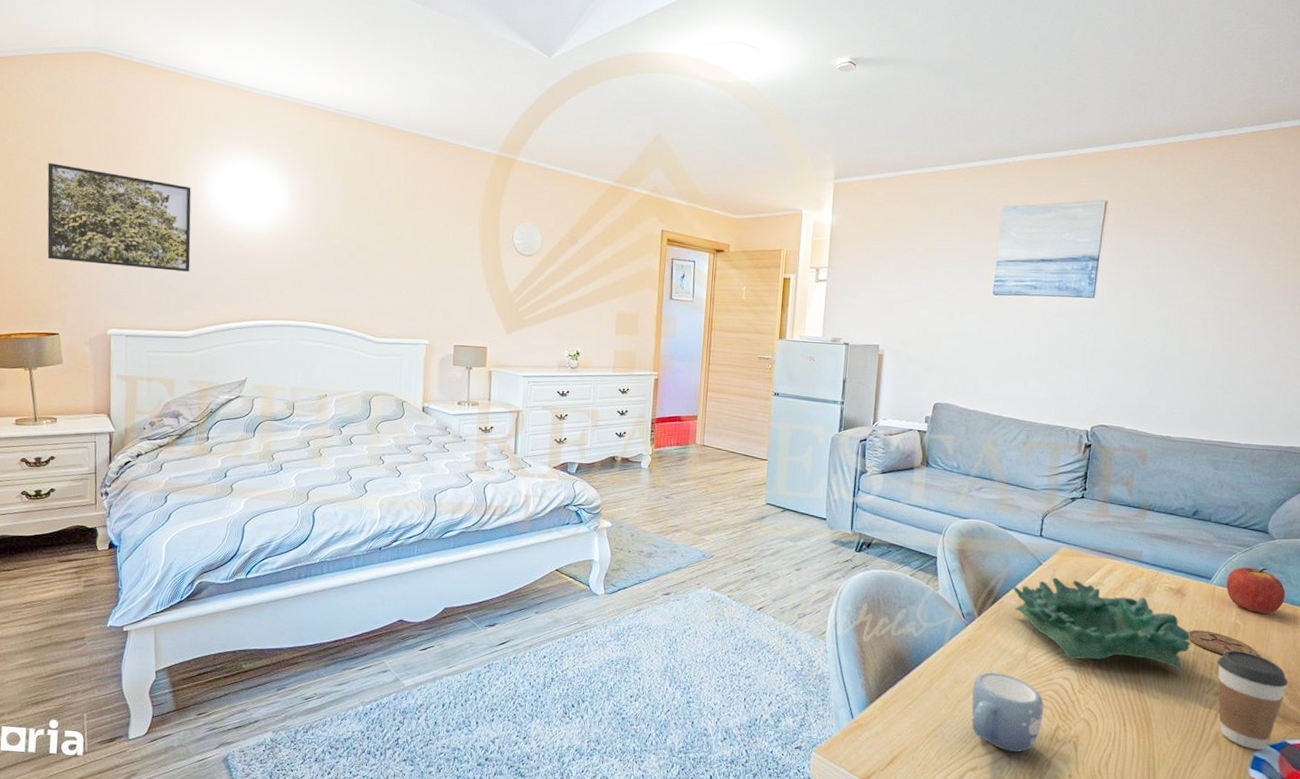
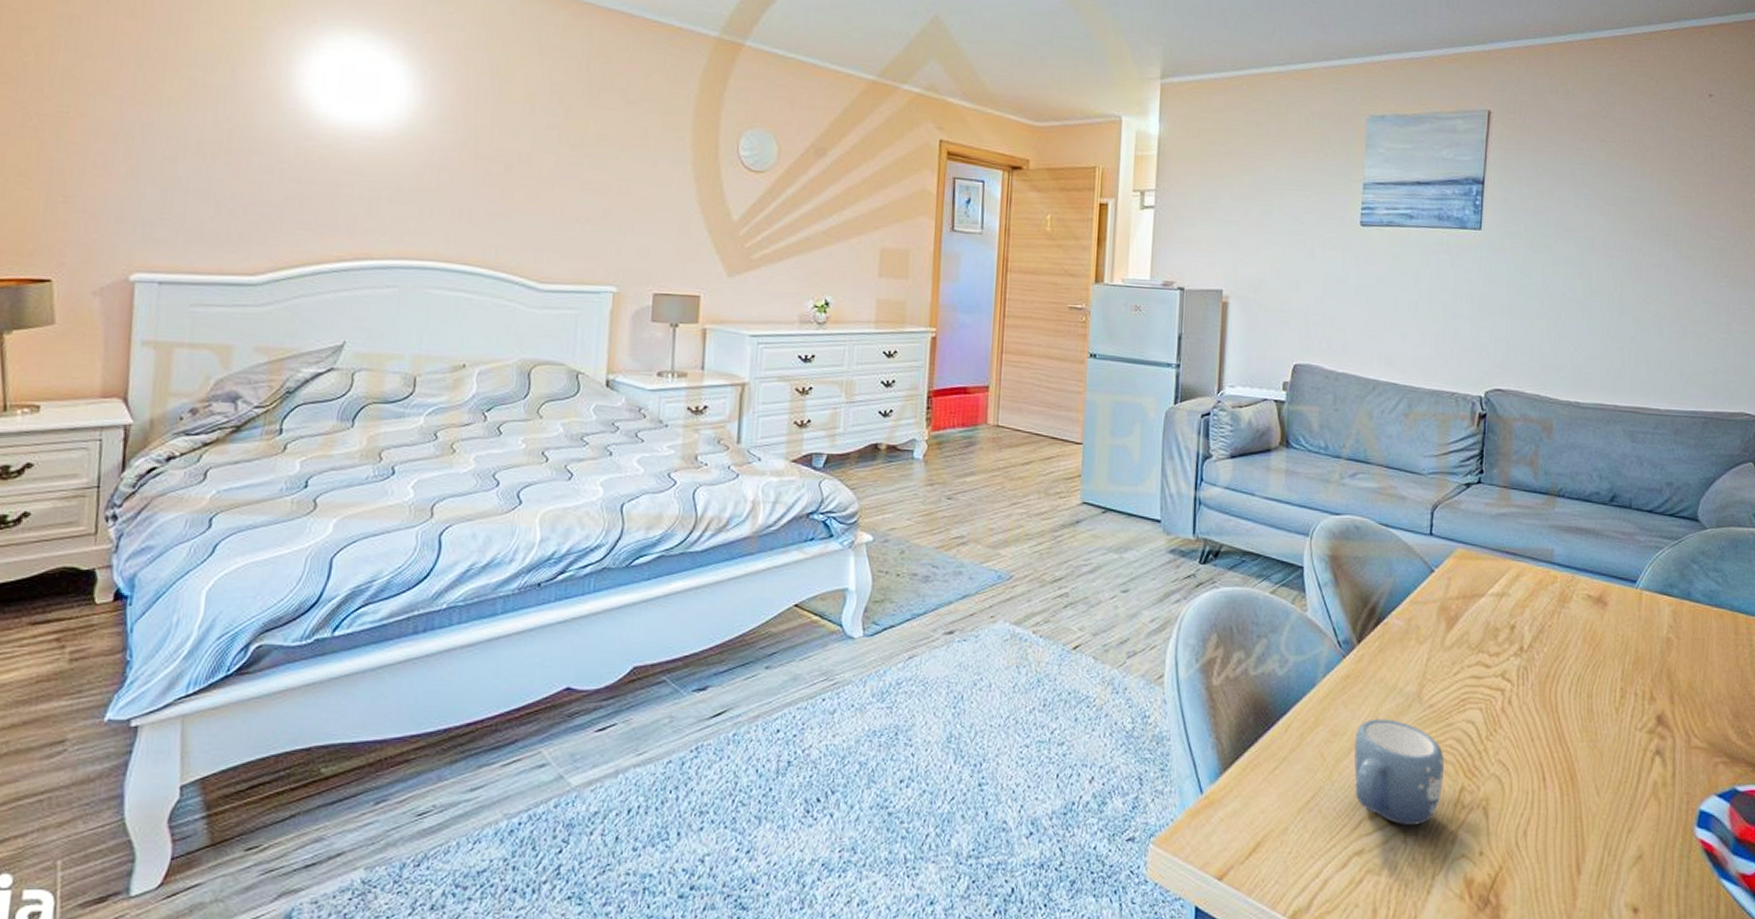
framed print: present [47,162,192,272] -> none [39,33,272,191]
decorative bowl: present [1013,577,1191,672] -> none [1400,587,1618,705]
coaster: present [1188,630,1257,656] -> none [1613,649,1695,679]
coffee cup: present [1217,650,1288,750] -> none [1649,672,1733,801]
apple: present [1226,567,1285,614] -> none [1654,565,1723,623]

